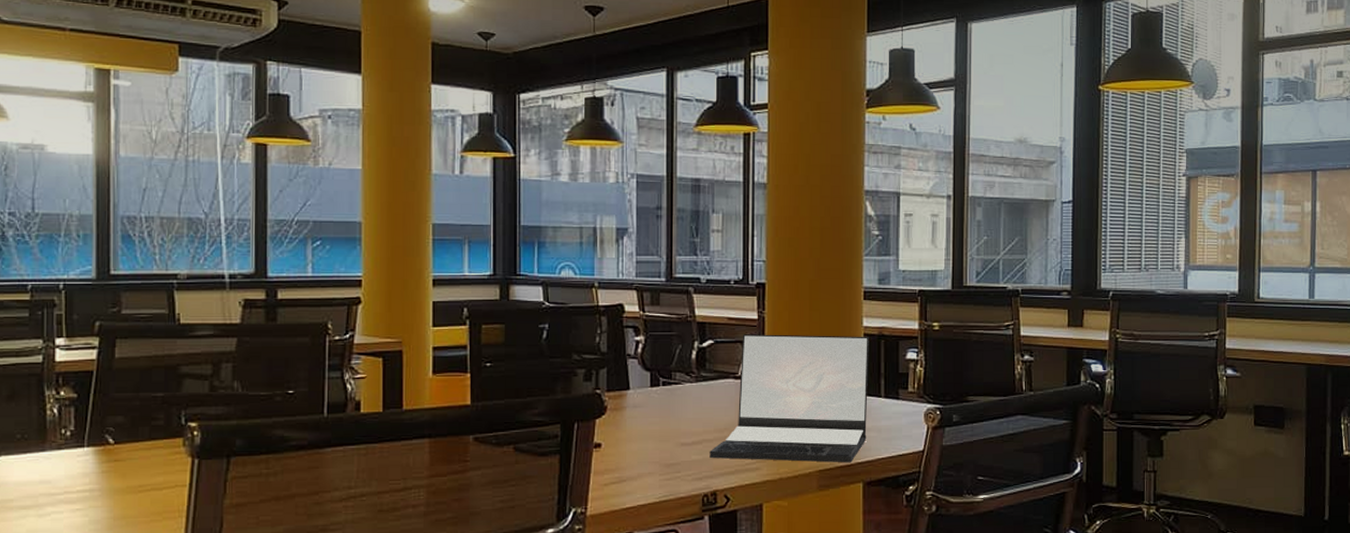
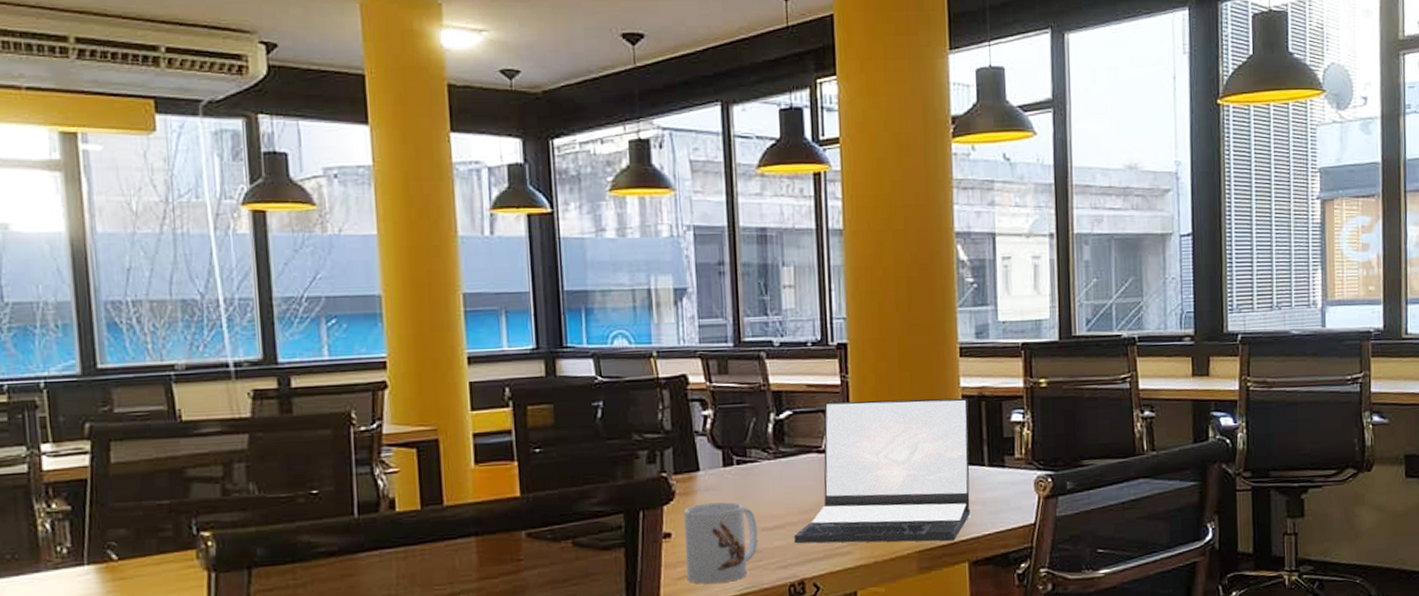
mug: none [612,418,678,490] -> present [683,502,758,584]

